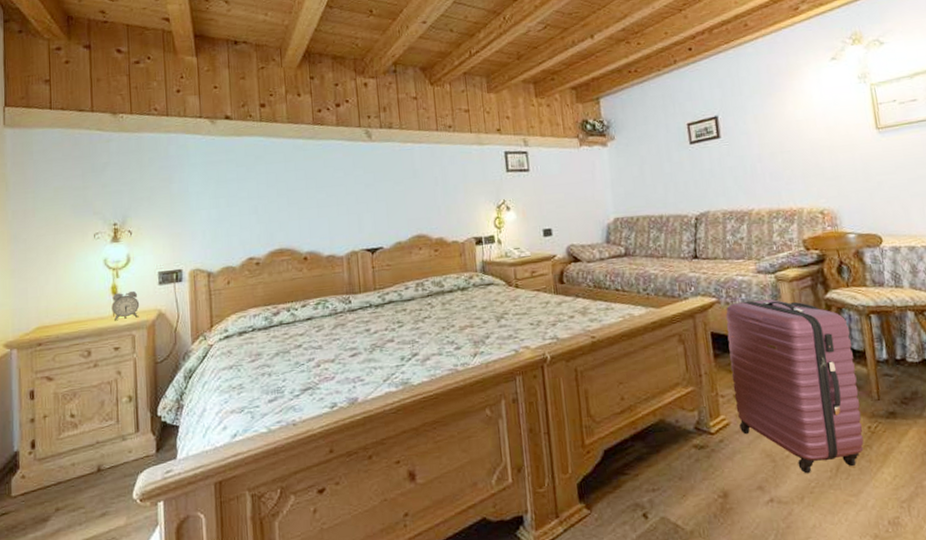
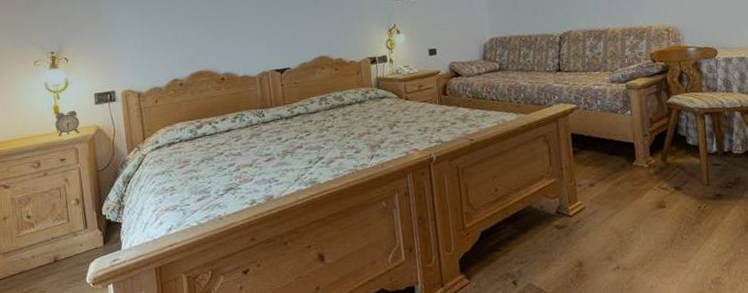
suitcase: present [725,298,864,474] -> none [584,104,695,246]

